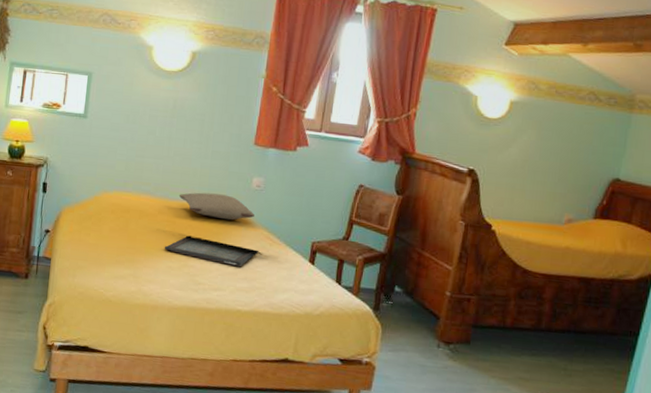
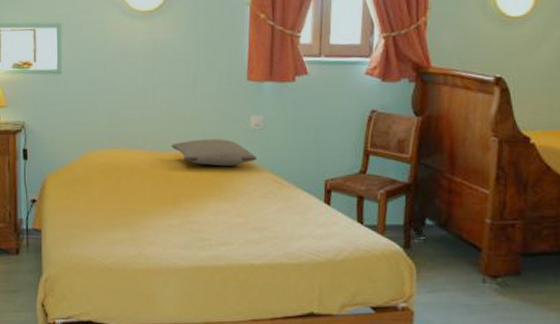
serving tray: present [164,235,259,267] -> none [161,188,267,217]

